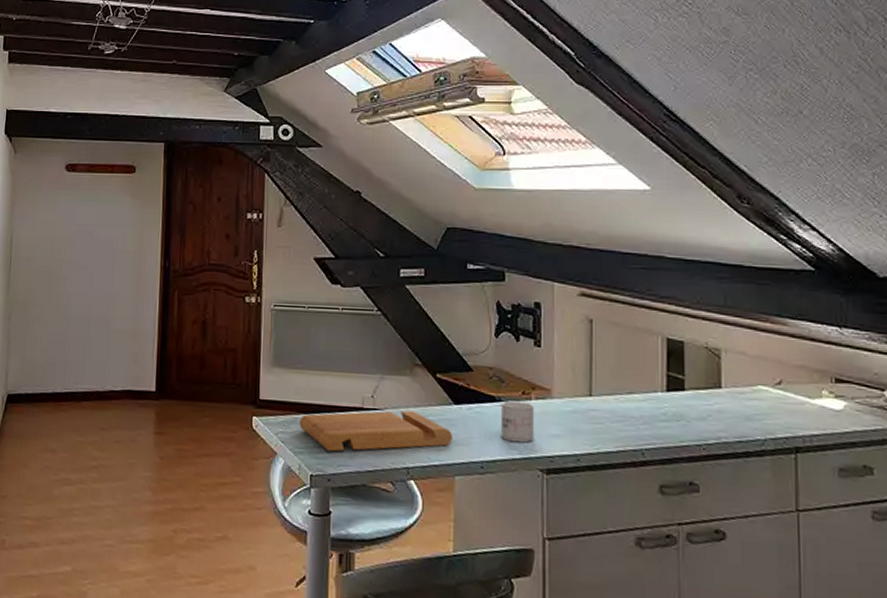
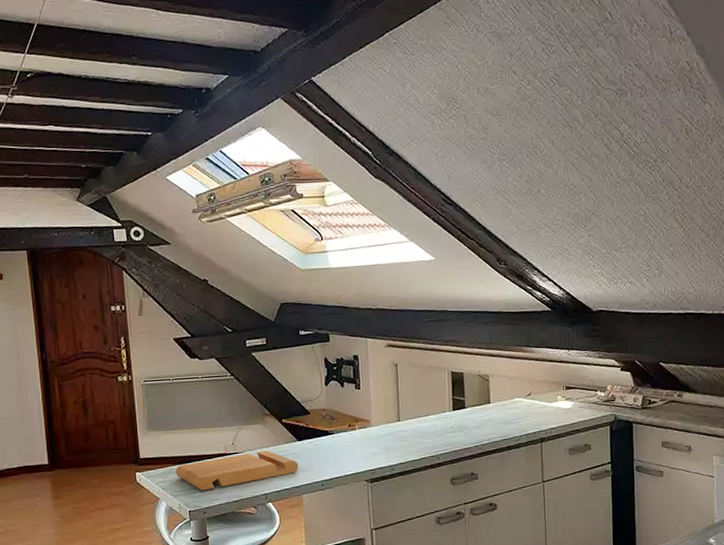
mug: present [501,400,535,443] -> none [334,432,360,463]

